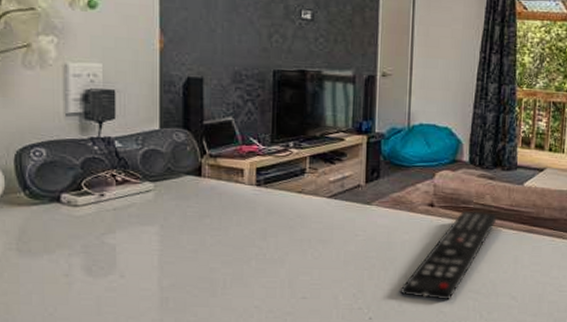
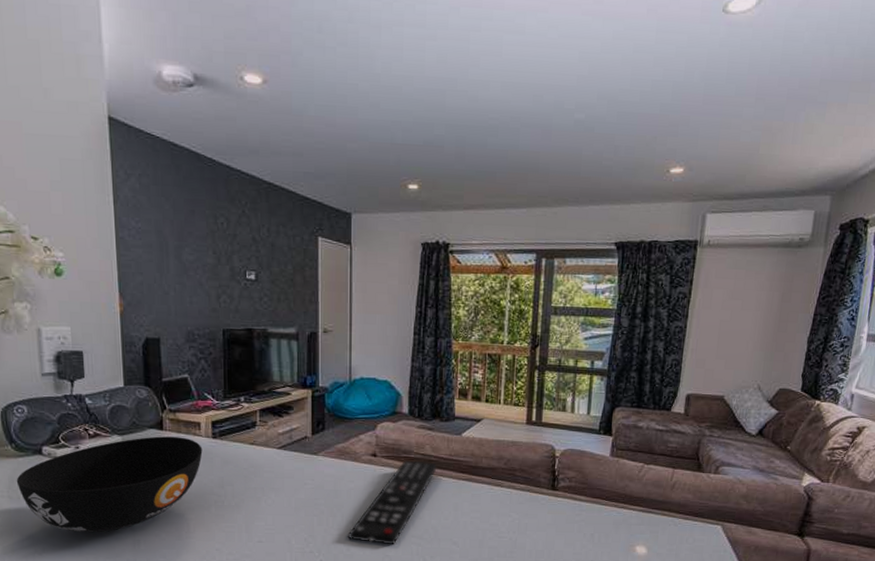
bowl: none [28,183,245,290] -> present [16,436,203,533]

